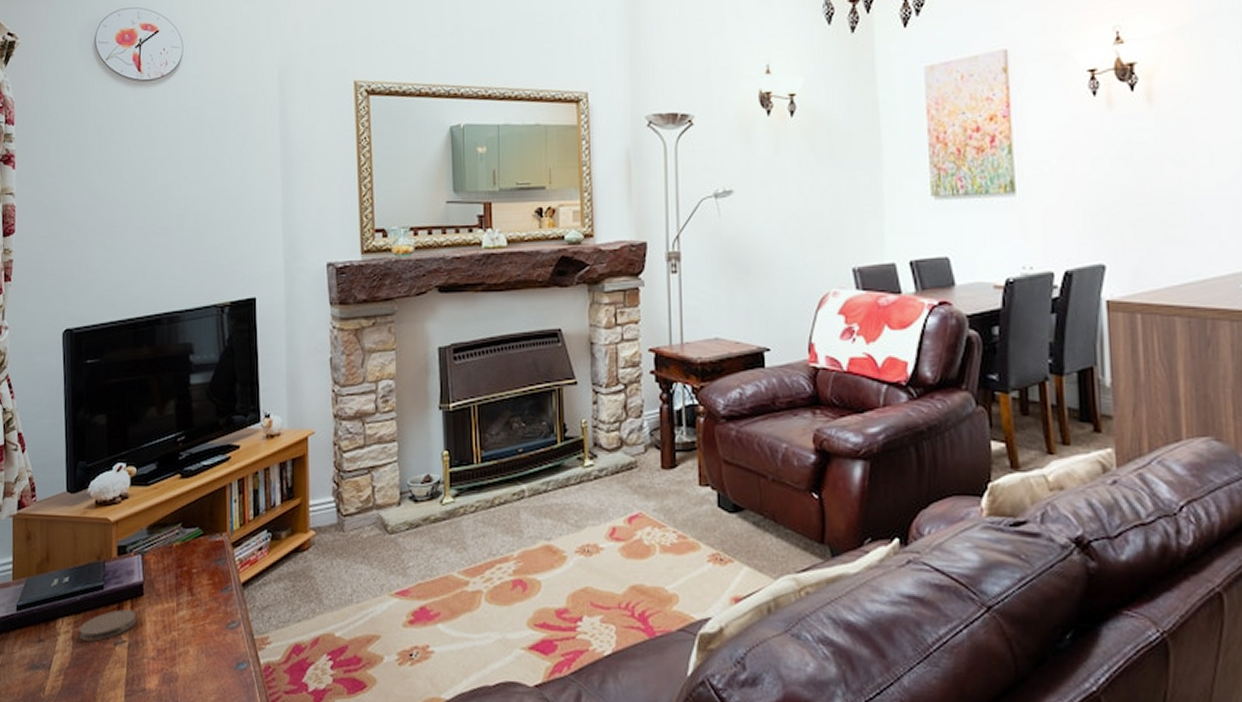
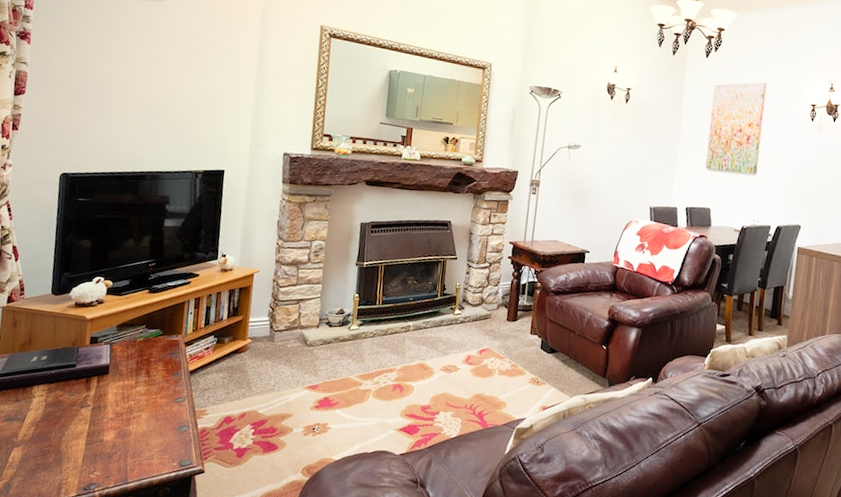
coaster: present [79,609,136,641] -> none [51,382,101,404]

